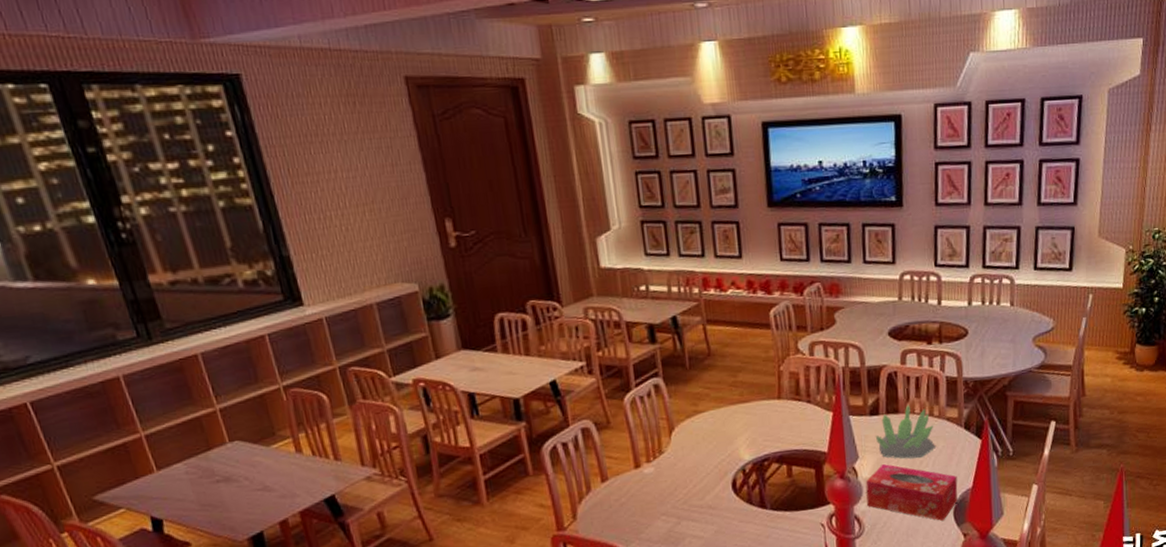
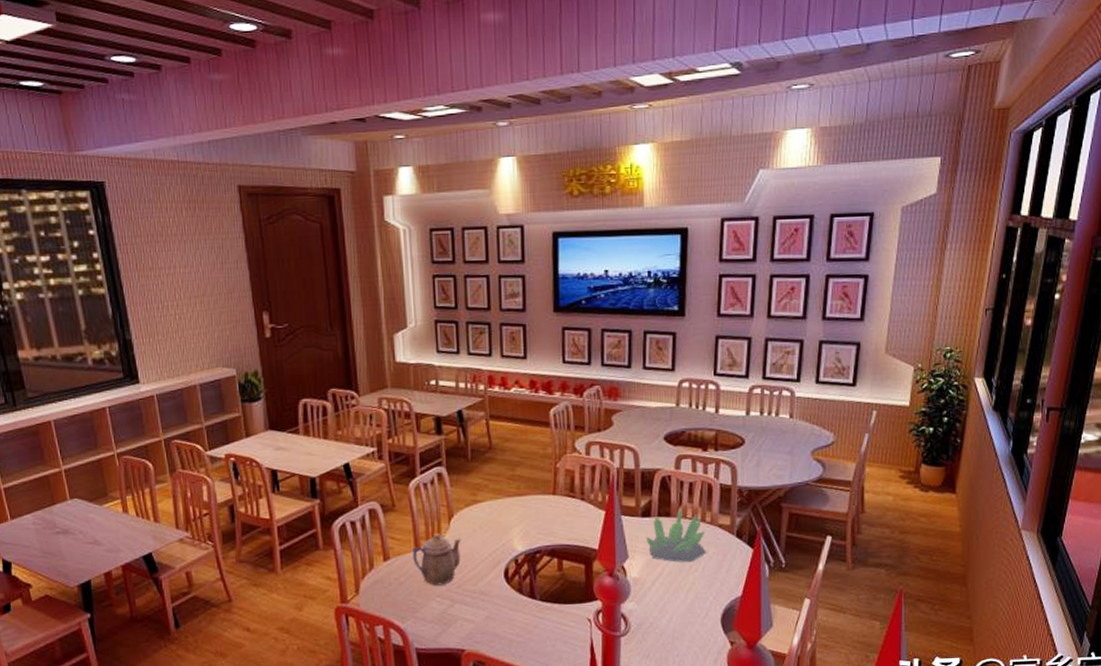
teapot: none [632,447,685,504] -> present [413,533,461,586]
tissue box: present [865,463,958,522] -> none [634,565,727,628]

